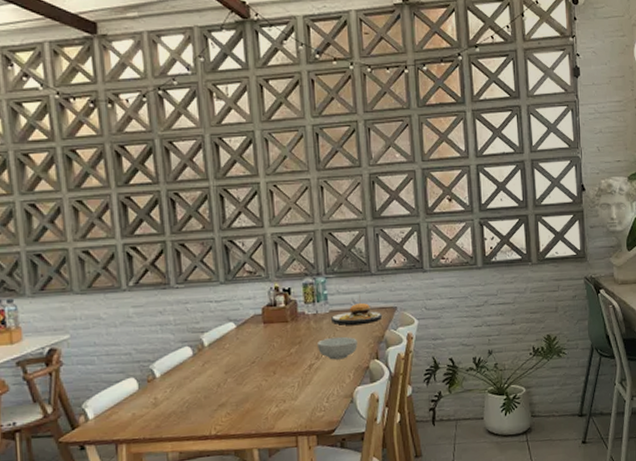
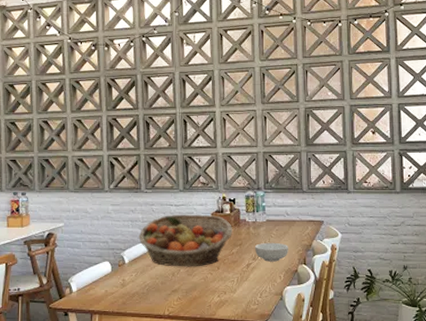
fruit basket: none [171,310,289,377] -> present [138,214,232,267]
plate: present [330,294,383,325] -> none [267,208,311,233]

